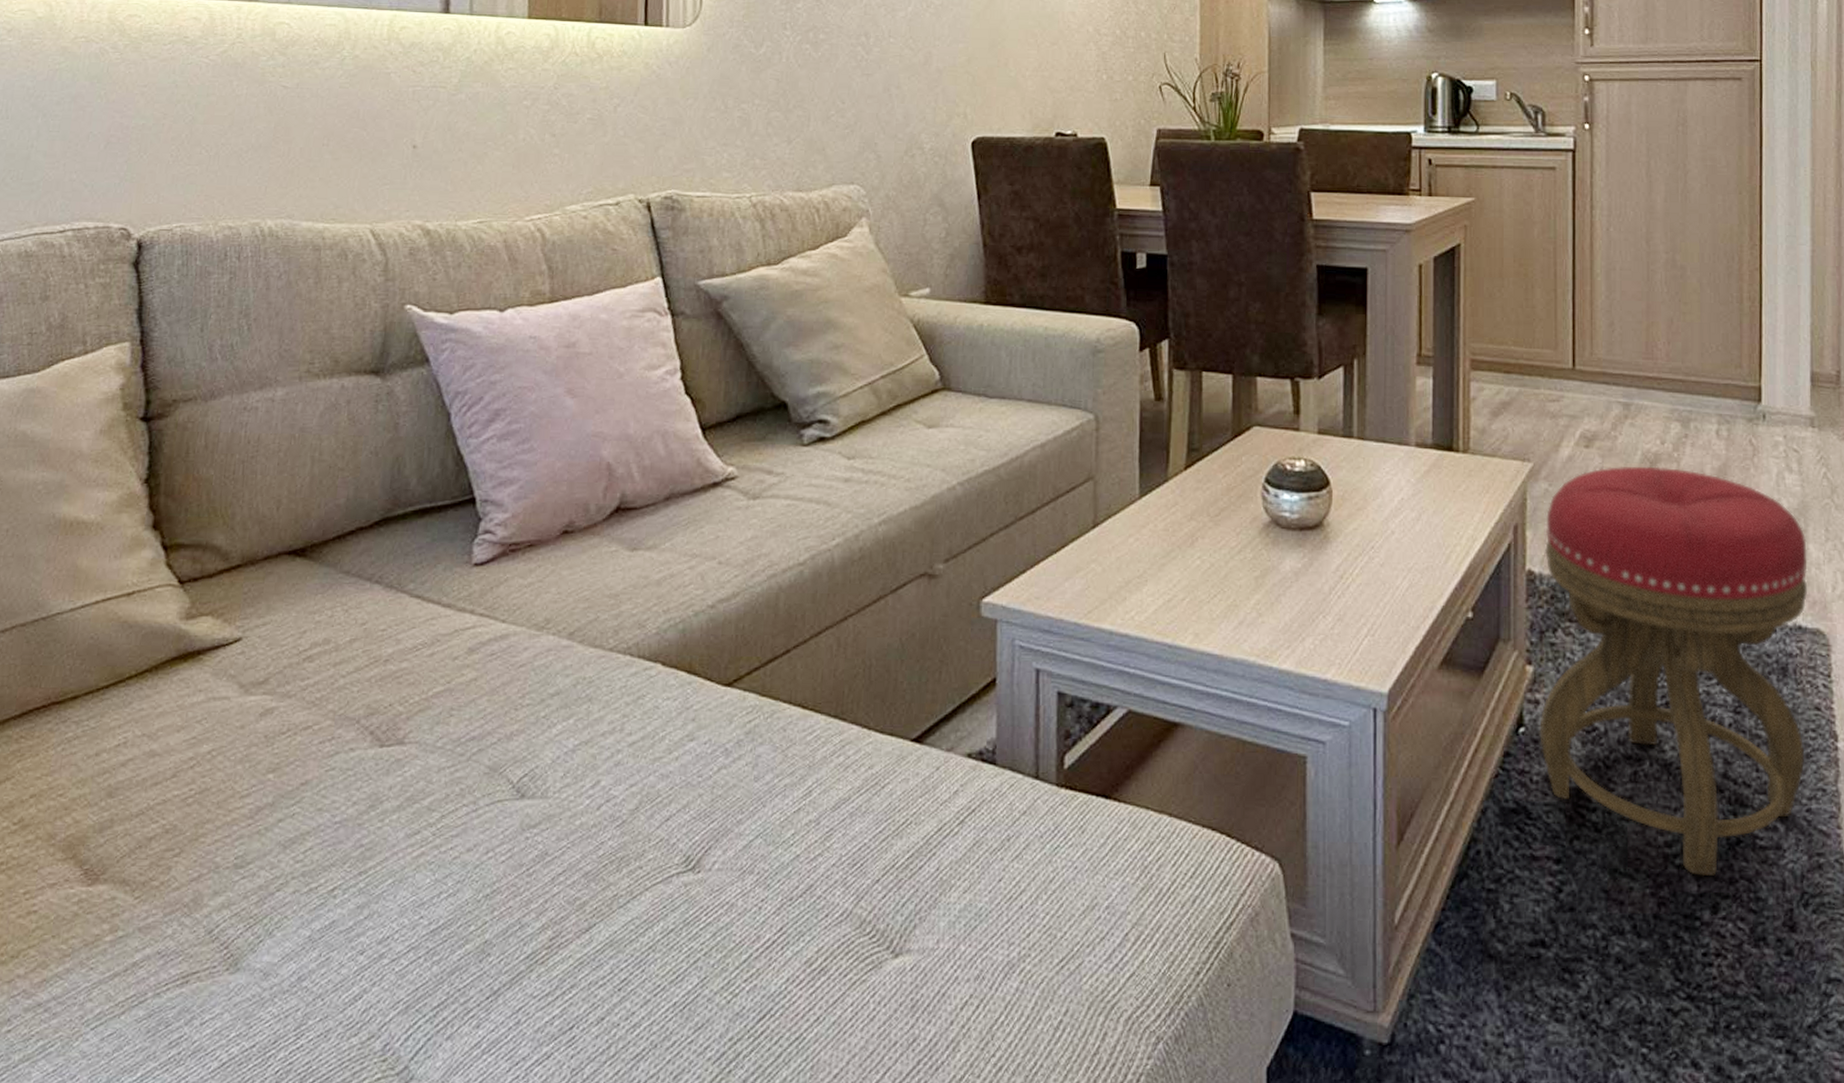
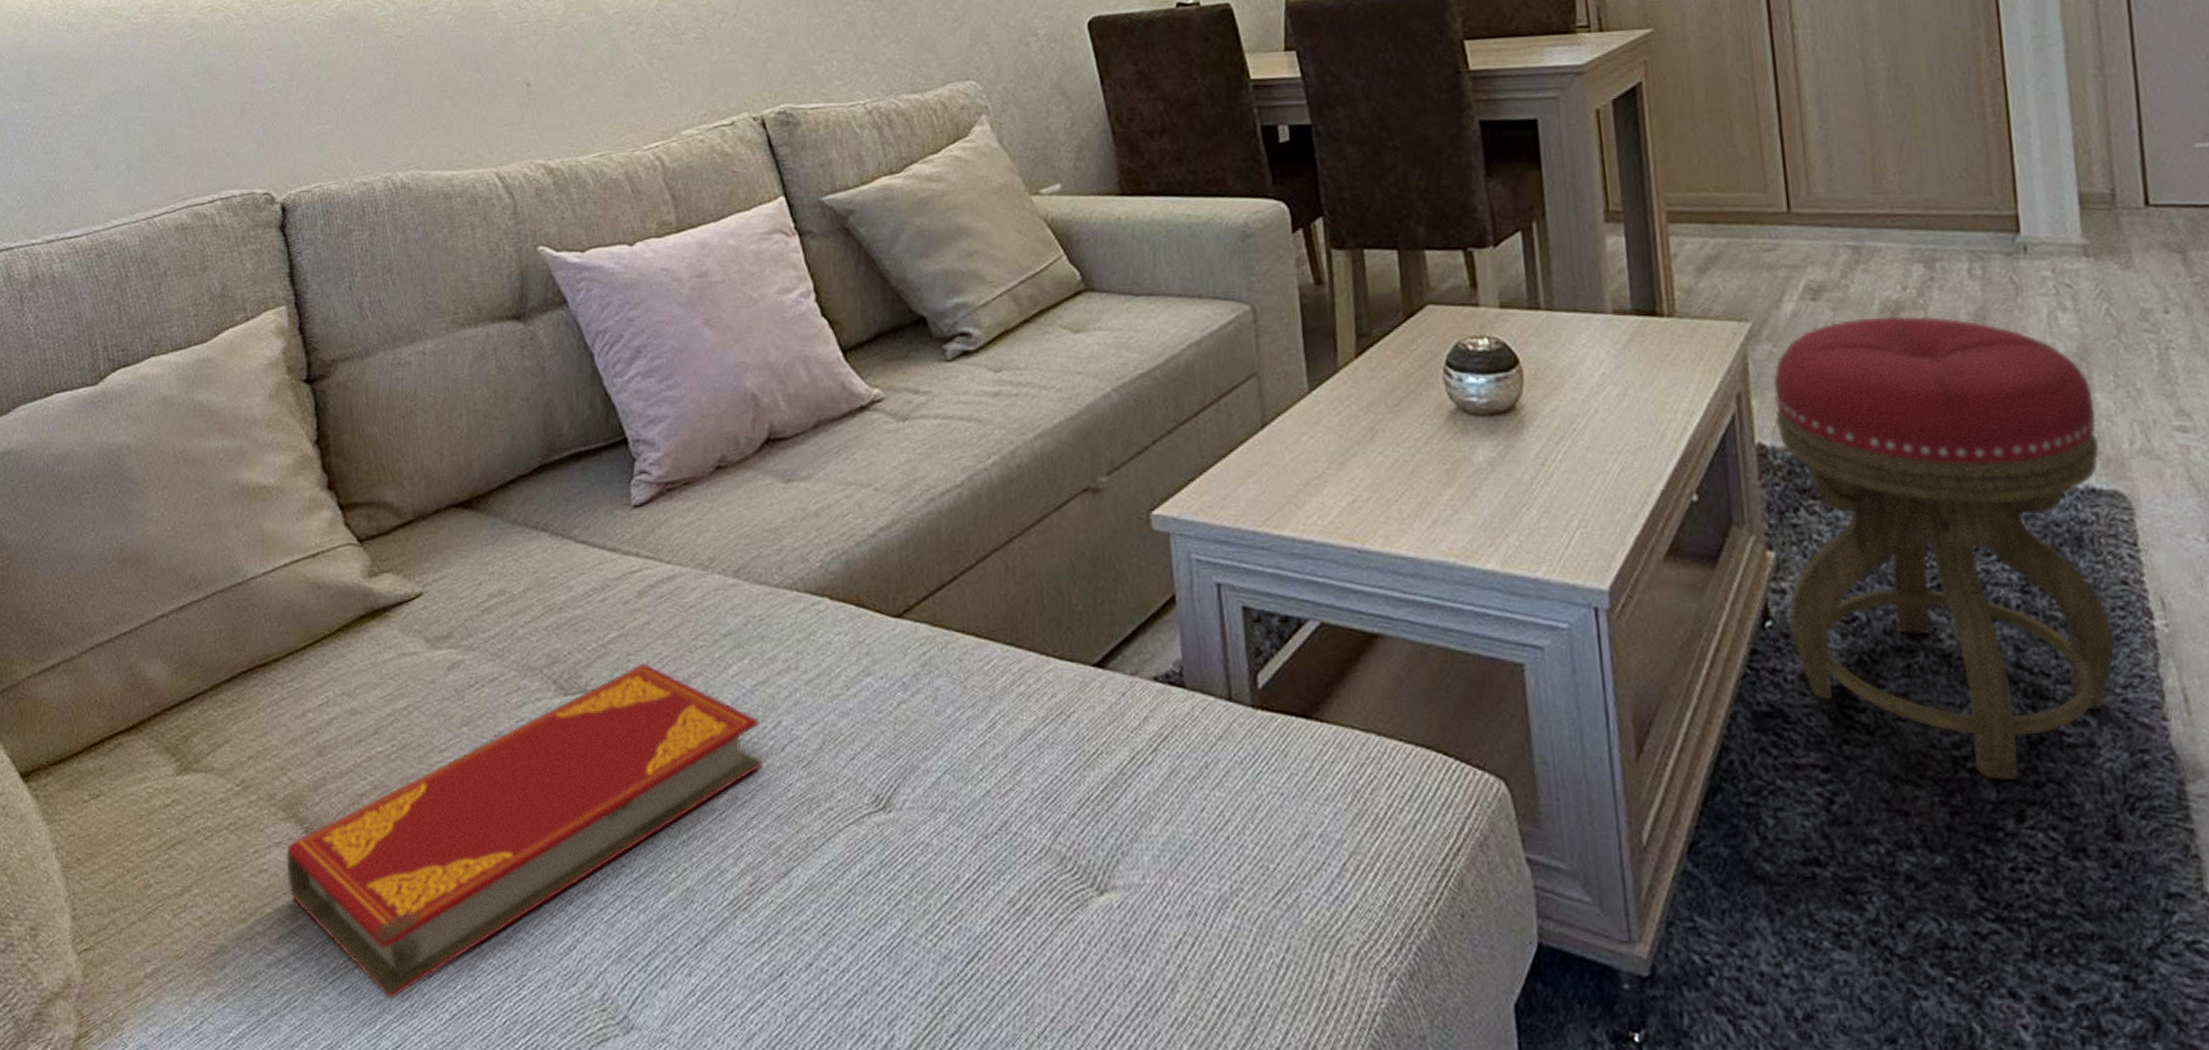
hardback book: none [58,718,578,1046] -> present [286,663,763,999]

